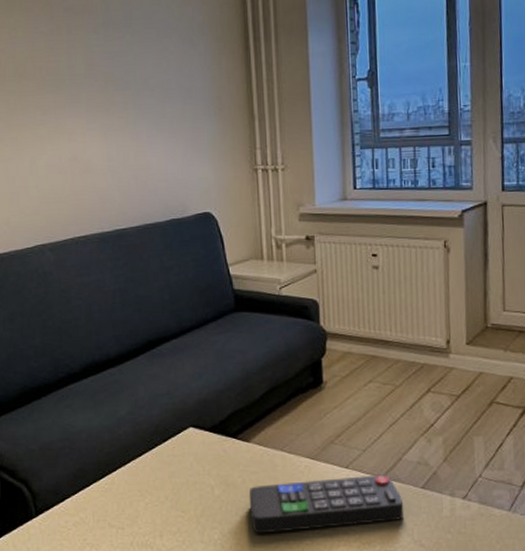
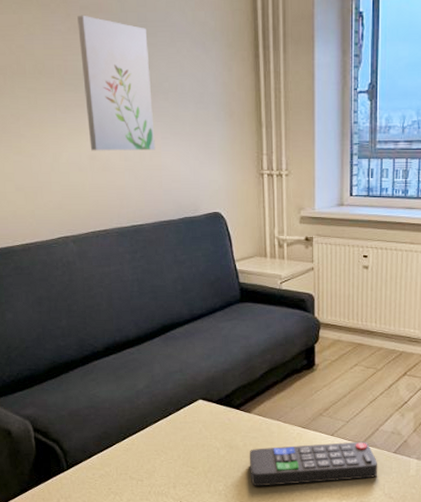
wall art: none [61,16,140,153] -> present [77,15,155,151]

